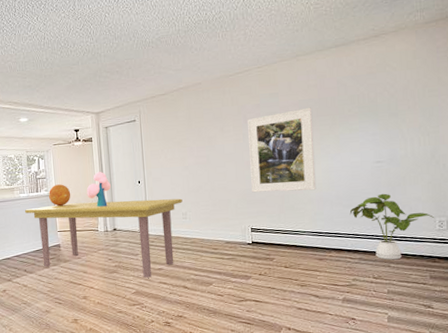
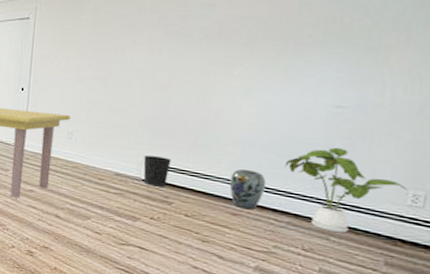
wastebasket: none [246,222,267,248] -> present [143,155,171,187]
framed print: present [248,107,316,193] -> none [159,26,257,130]
vase: none [312,221,340,254] -> present [229,169,267,210]

